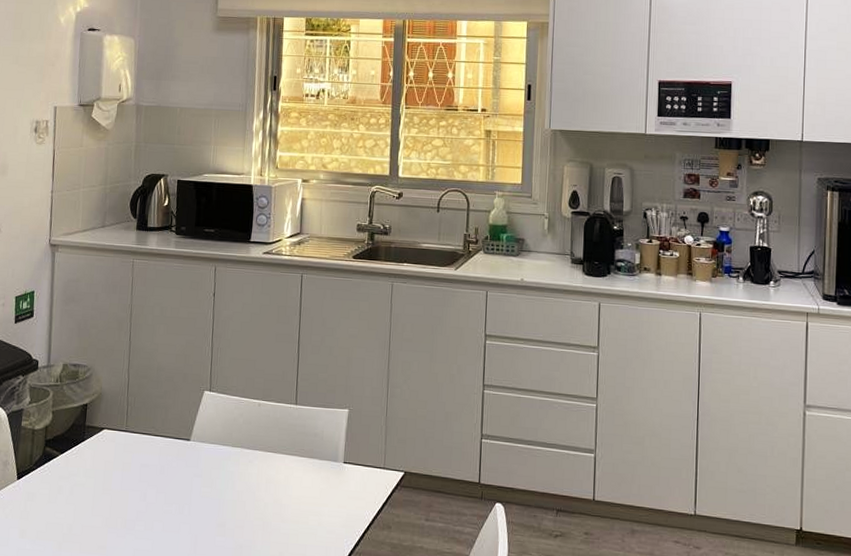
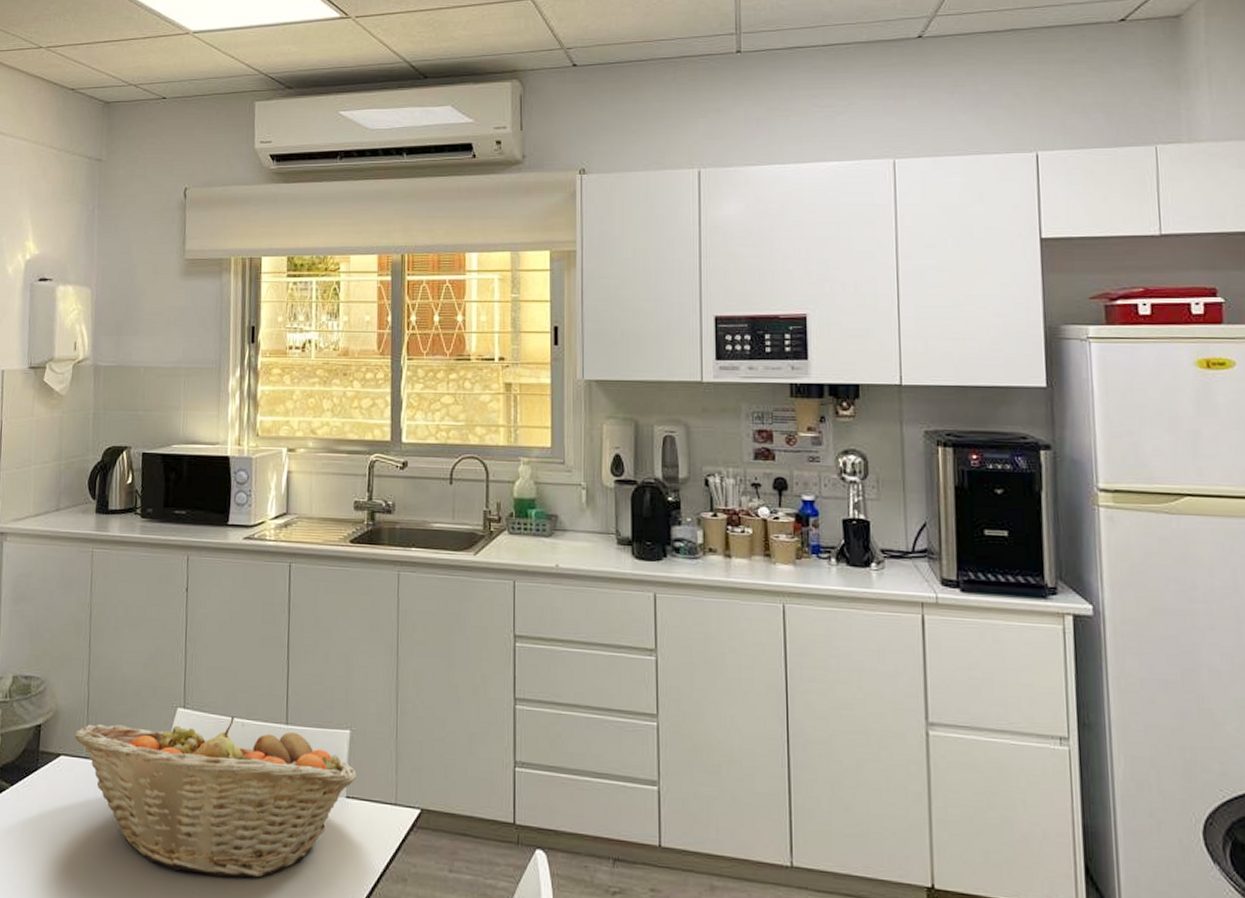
fruit basket: none [115,398,353,527] -> present [74,716,357,878]

